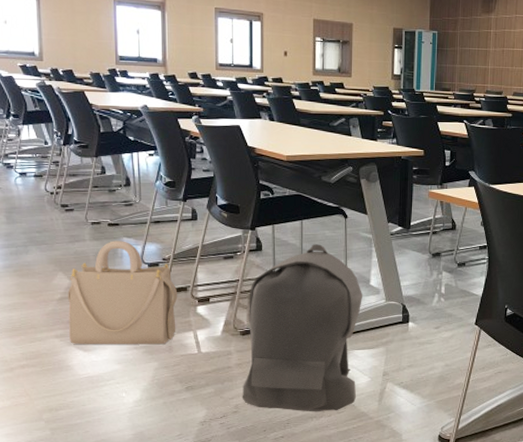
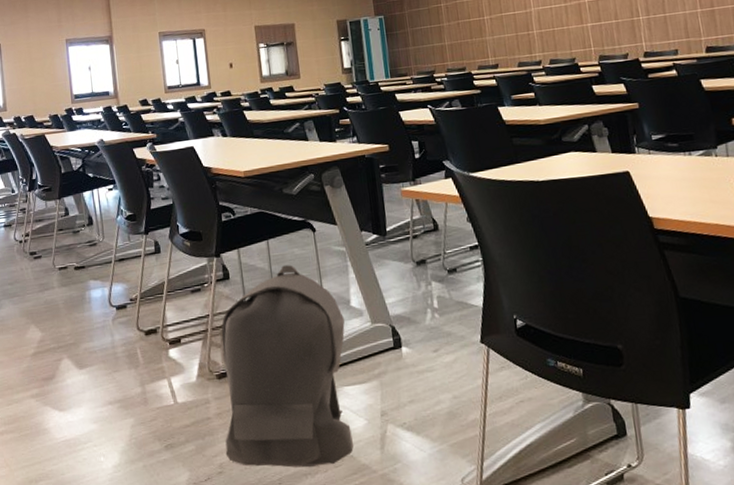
handbag: present [68,240,178,345] -> none [40,284,150,404]

